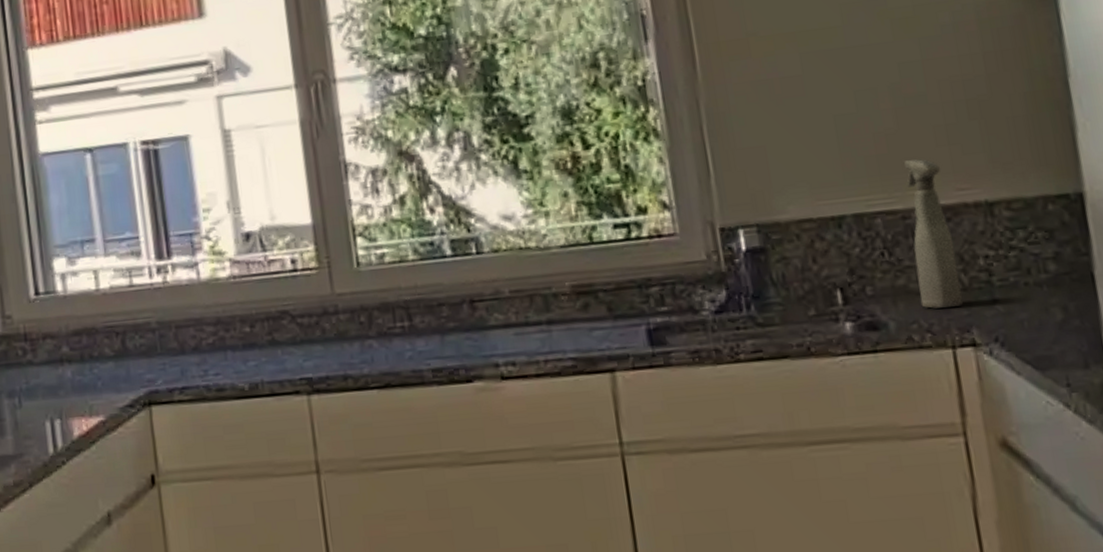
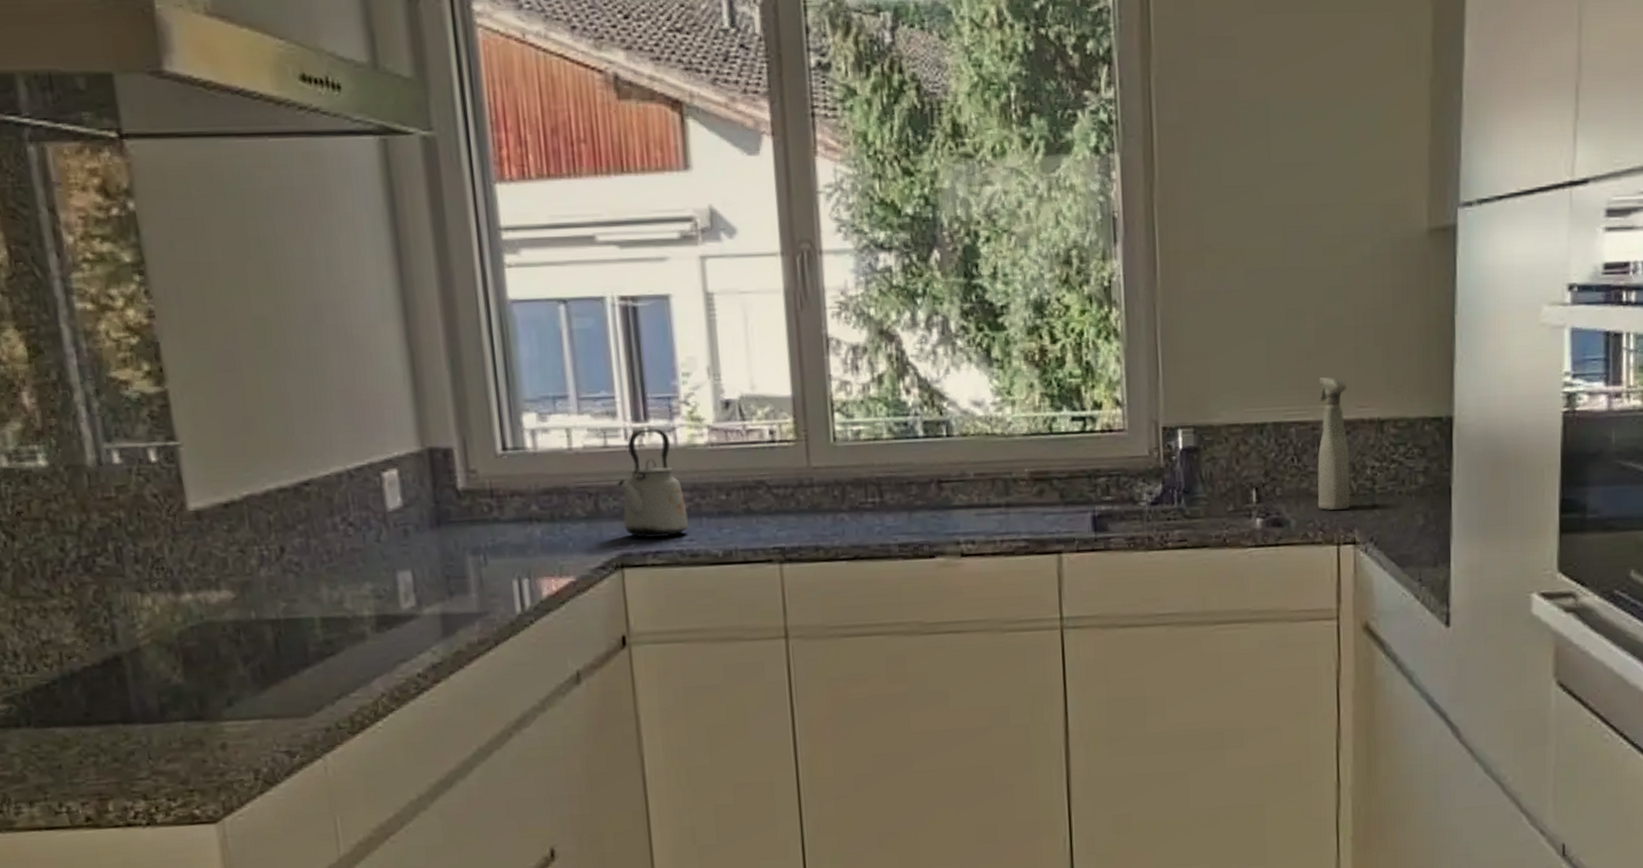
kettle: none [143,265,214,374] -> present [617,428,688,538]

